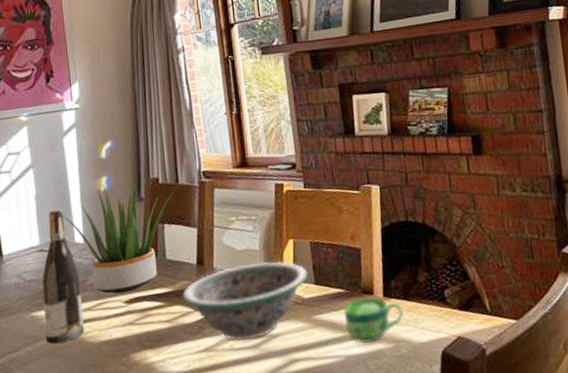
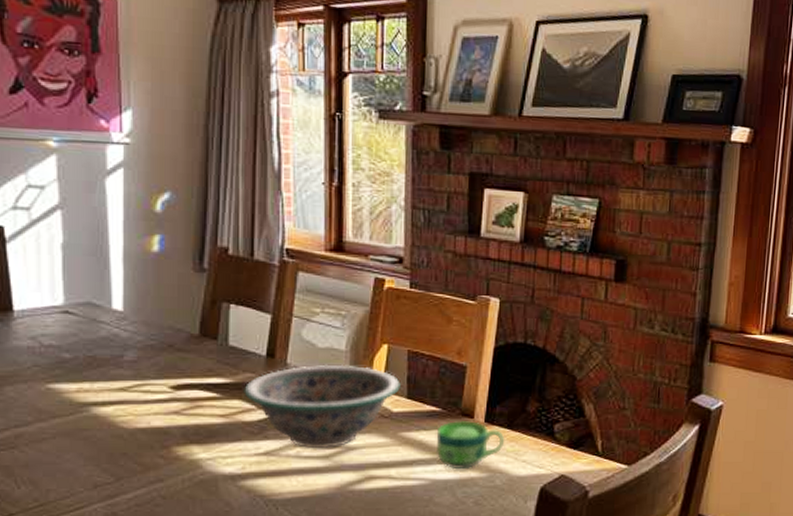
wine bottle: present [41,209,84,344] -> none [64,266,115,423]
potted plant: present [63,179,176,294] -> none [98,243,250,377]

